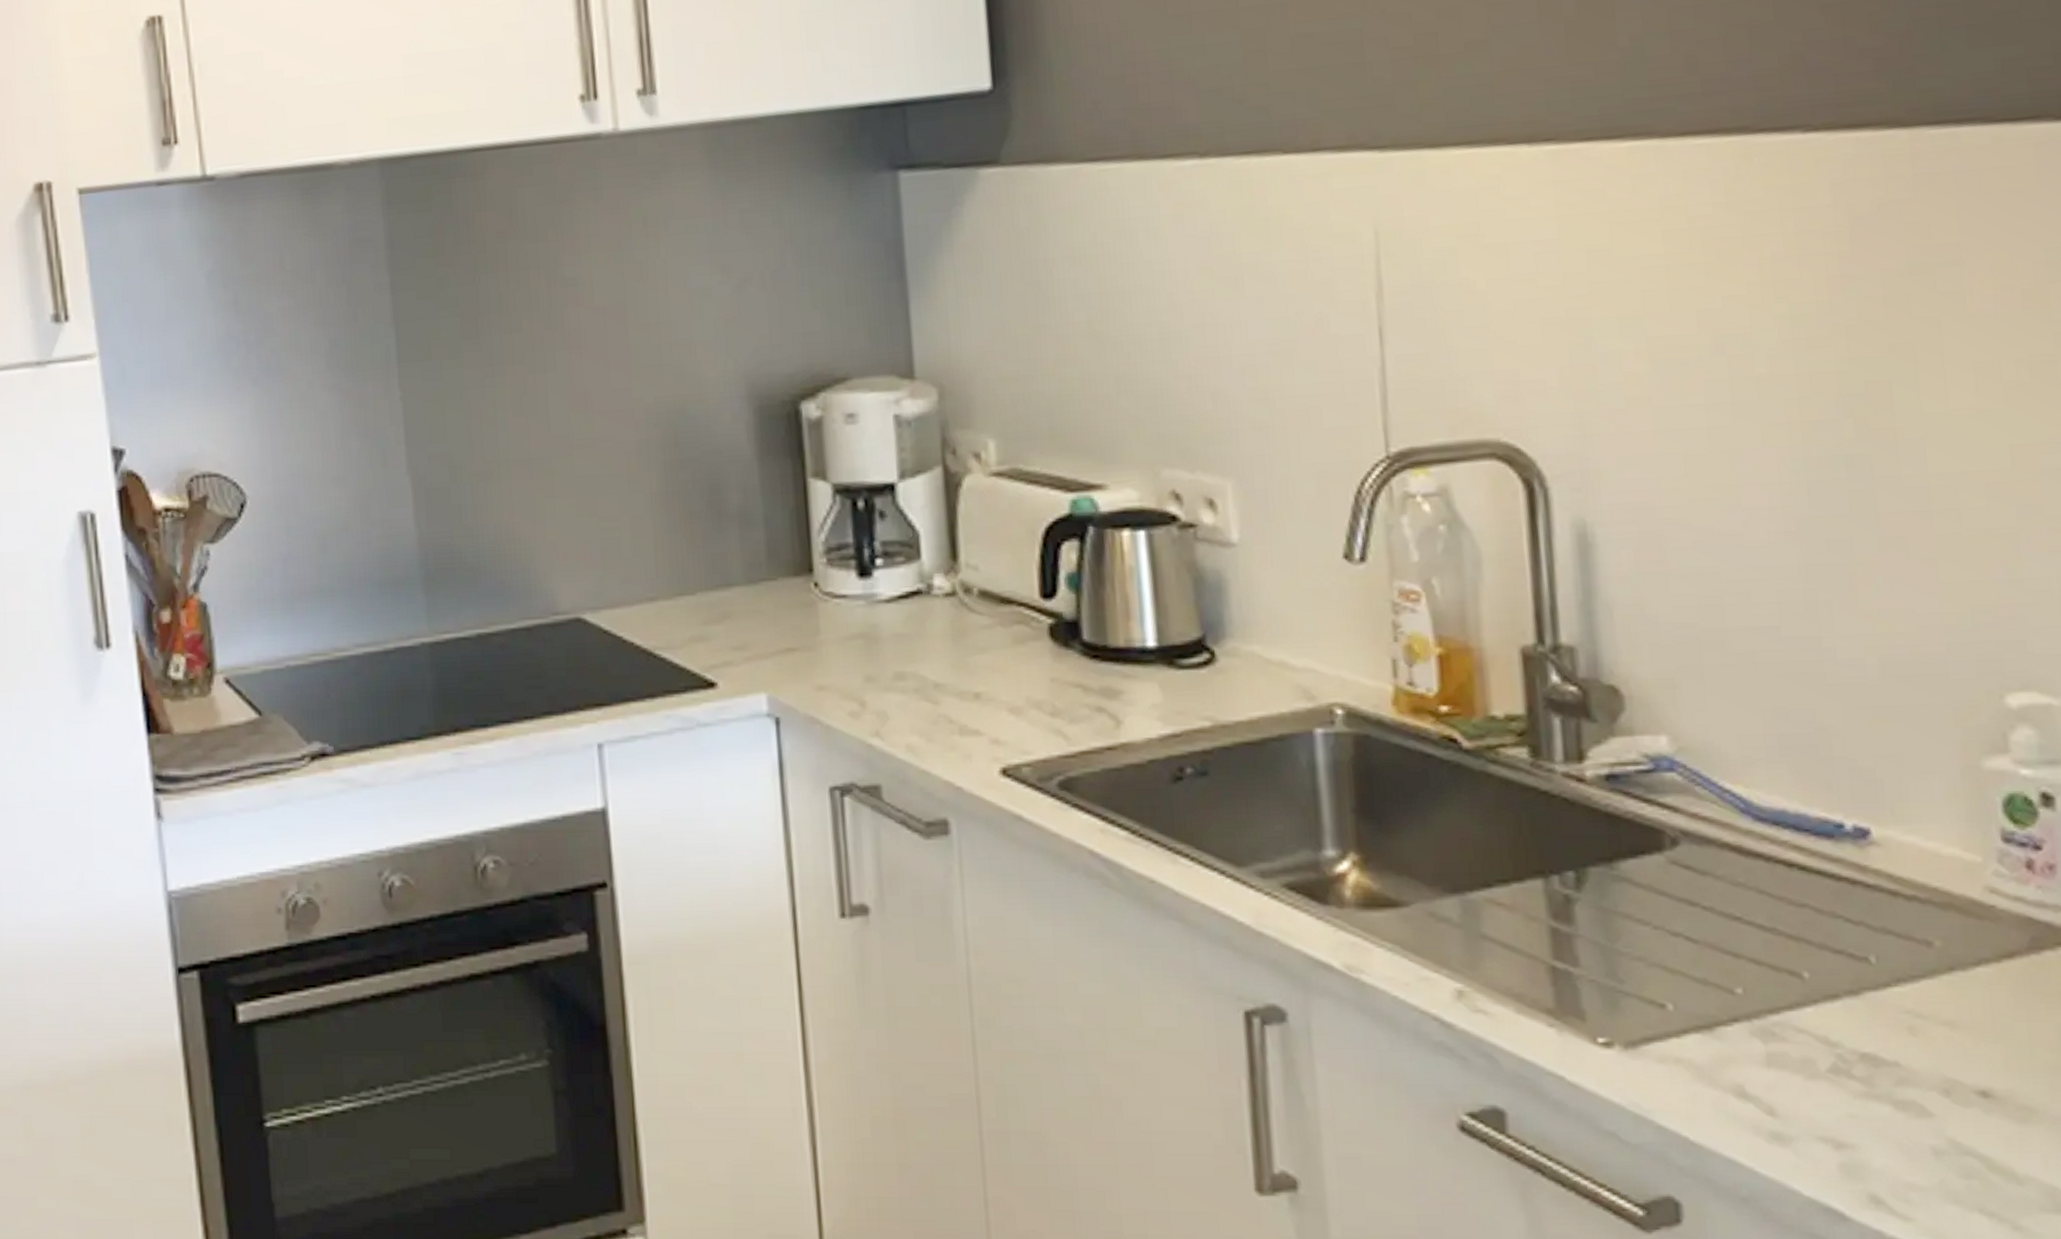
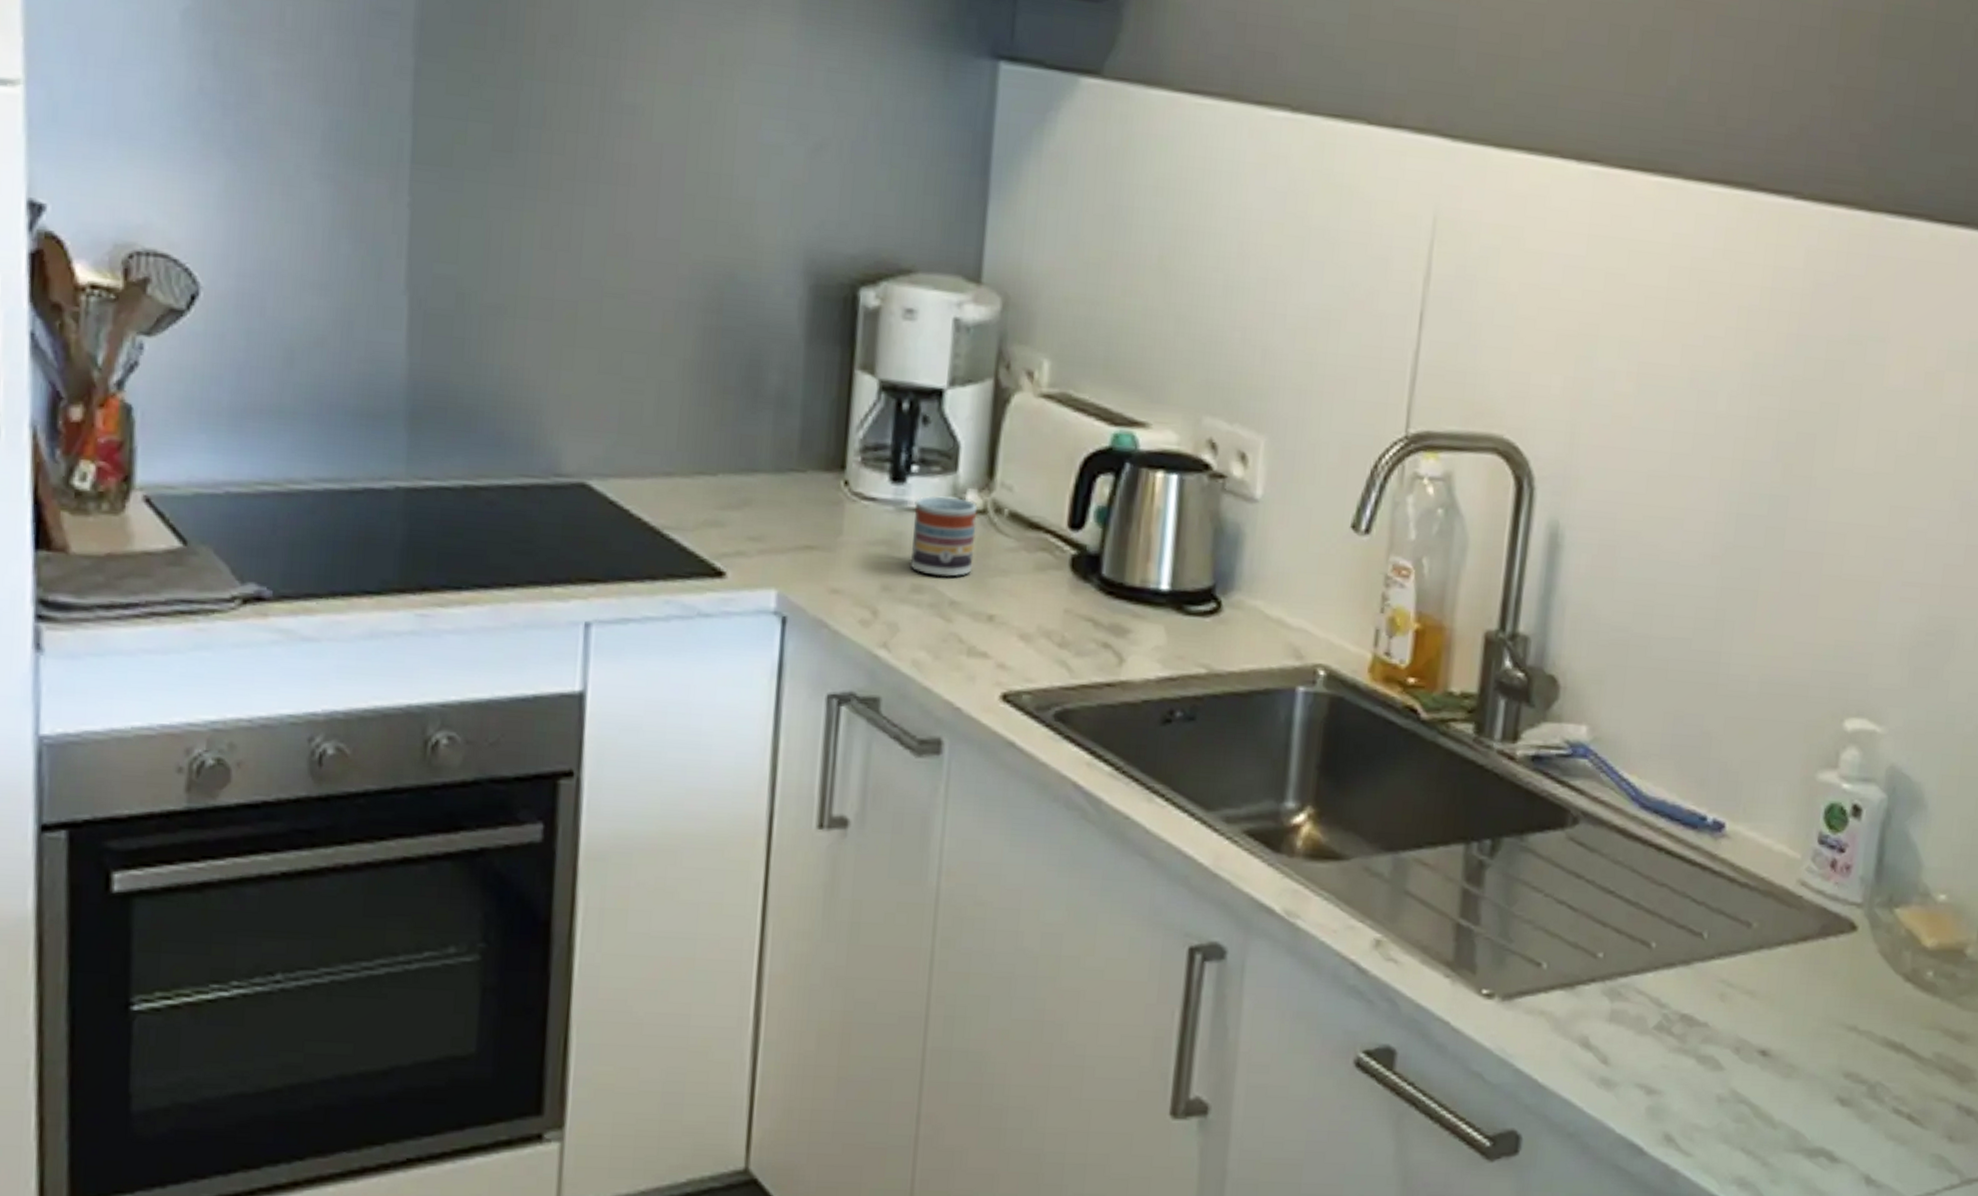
cup: none [884,583,951,661] -> present [910,496,978,577]

